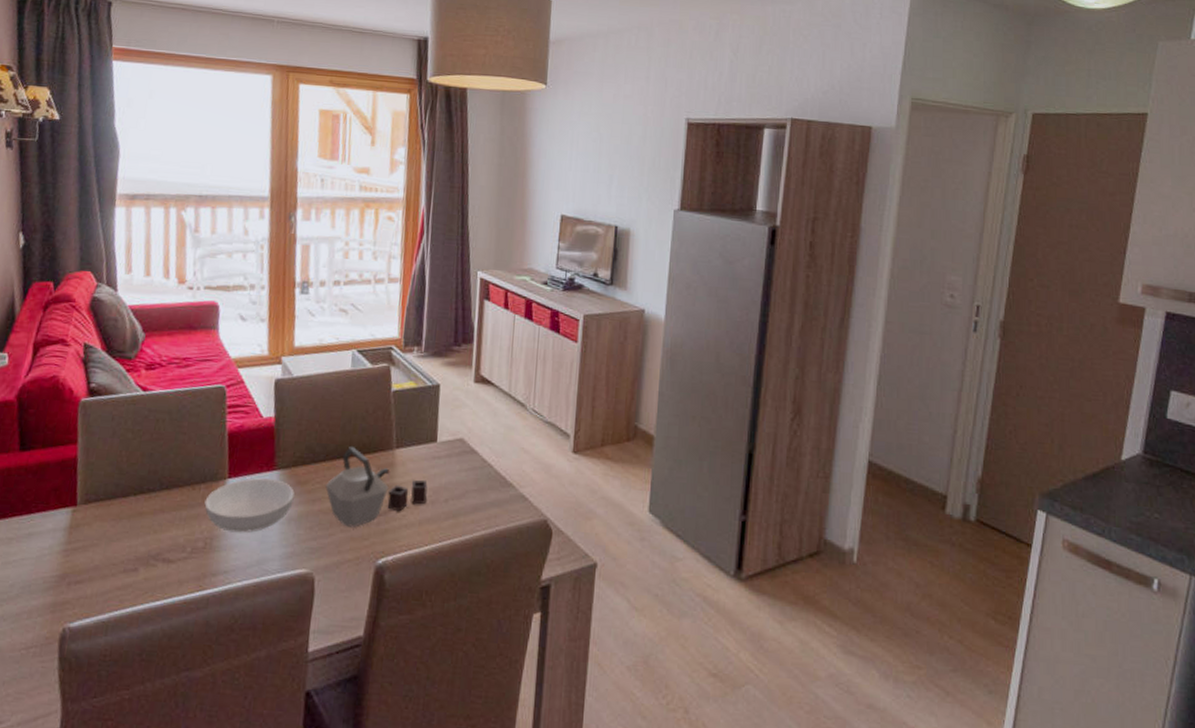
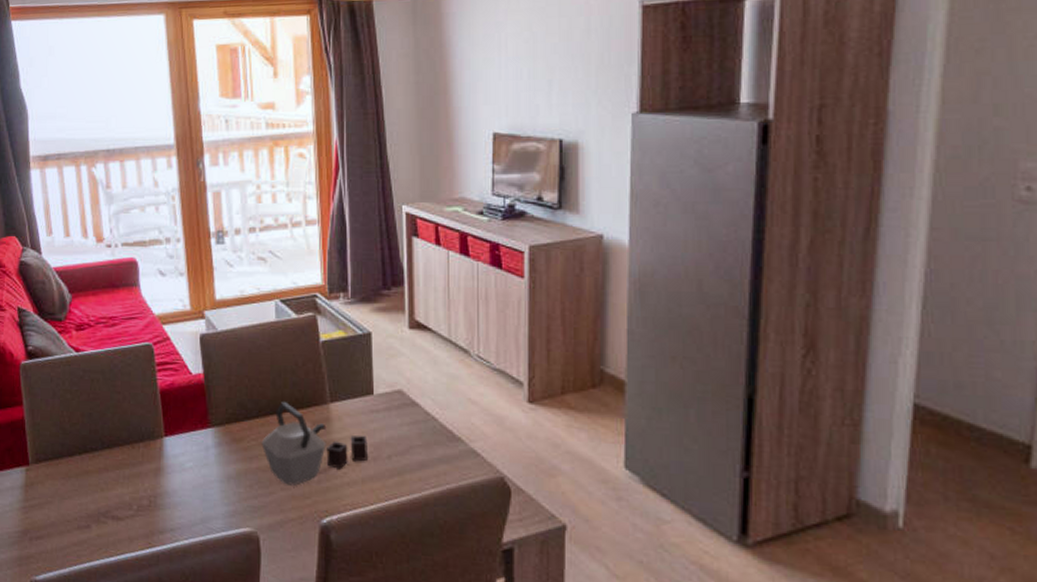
serving bowl: present [204,478,295,533] -> none [145,436,231,491]

